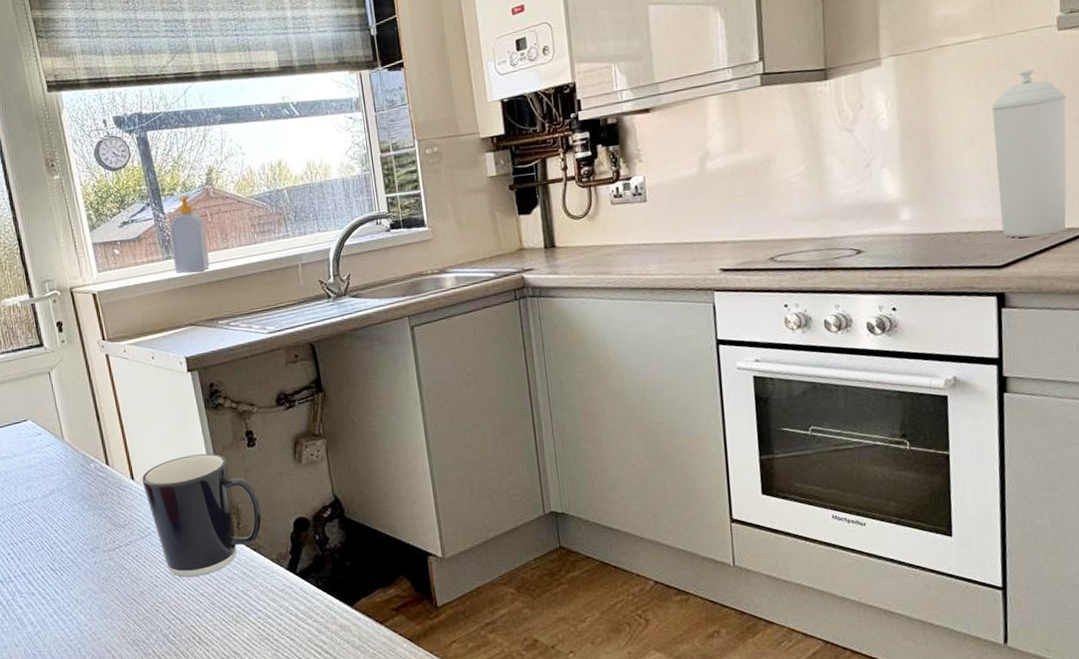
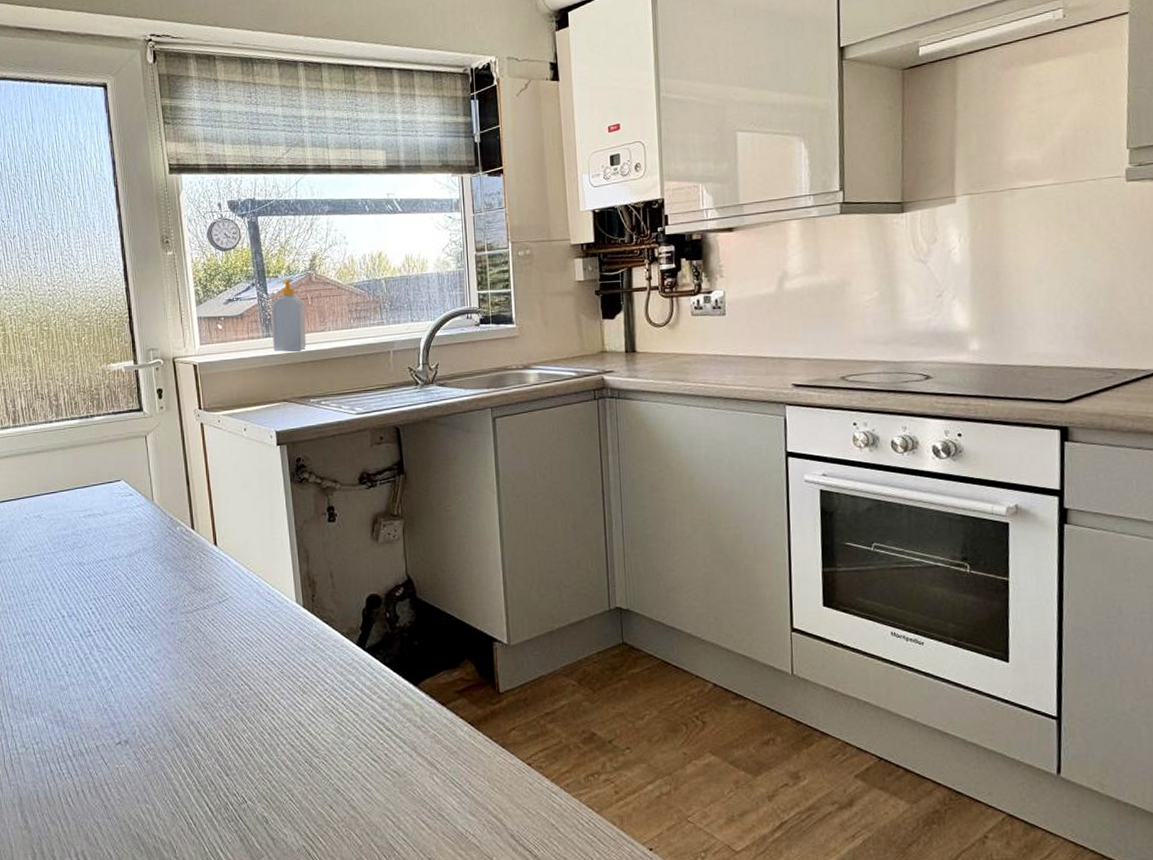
mug: present [142,453,262,577] -> none [224,525,336,644]
canister: present [991,70,1067,238] -> none [1060,217,1132,376]

